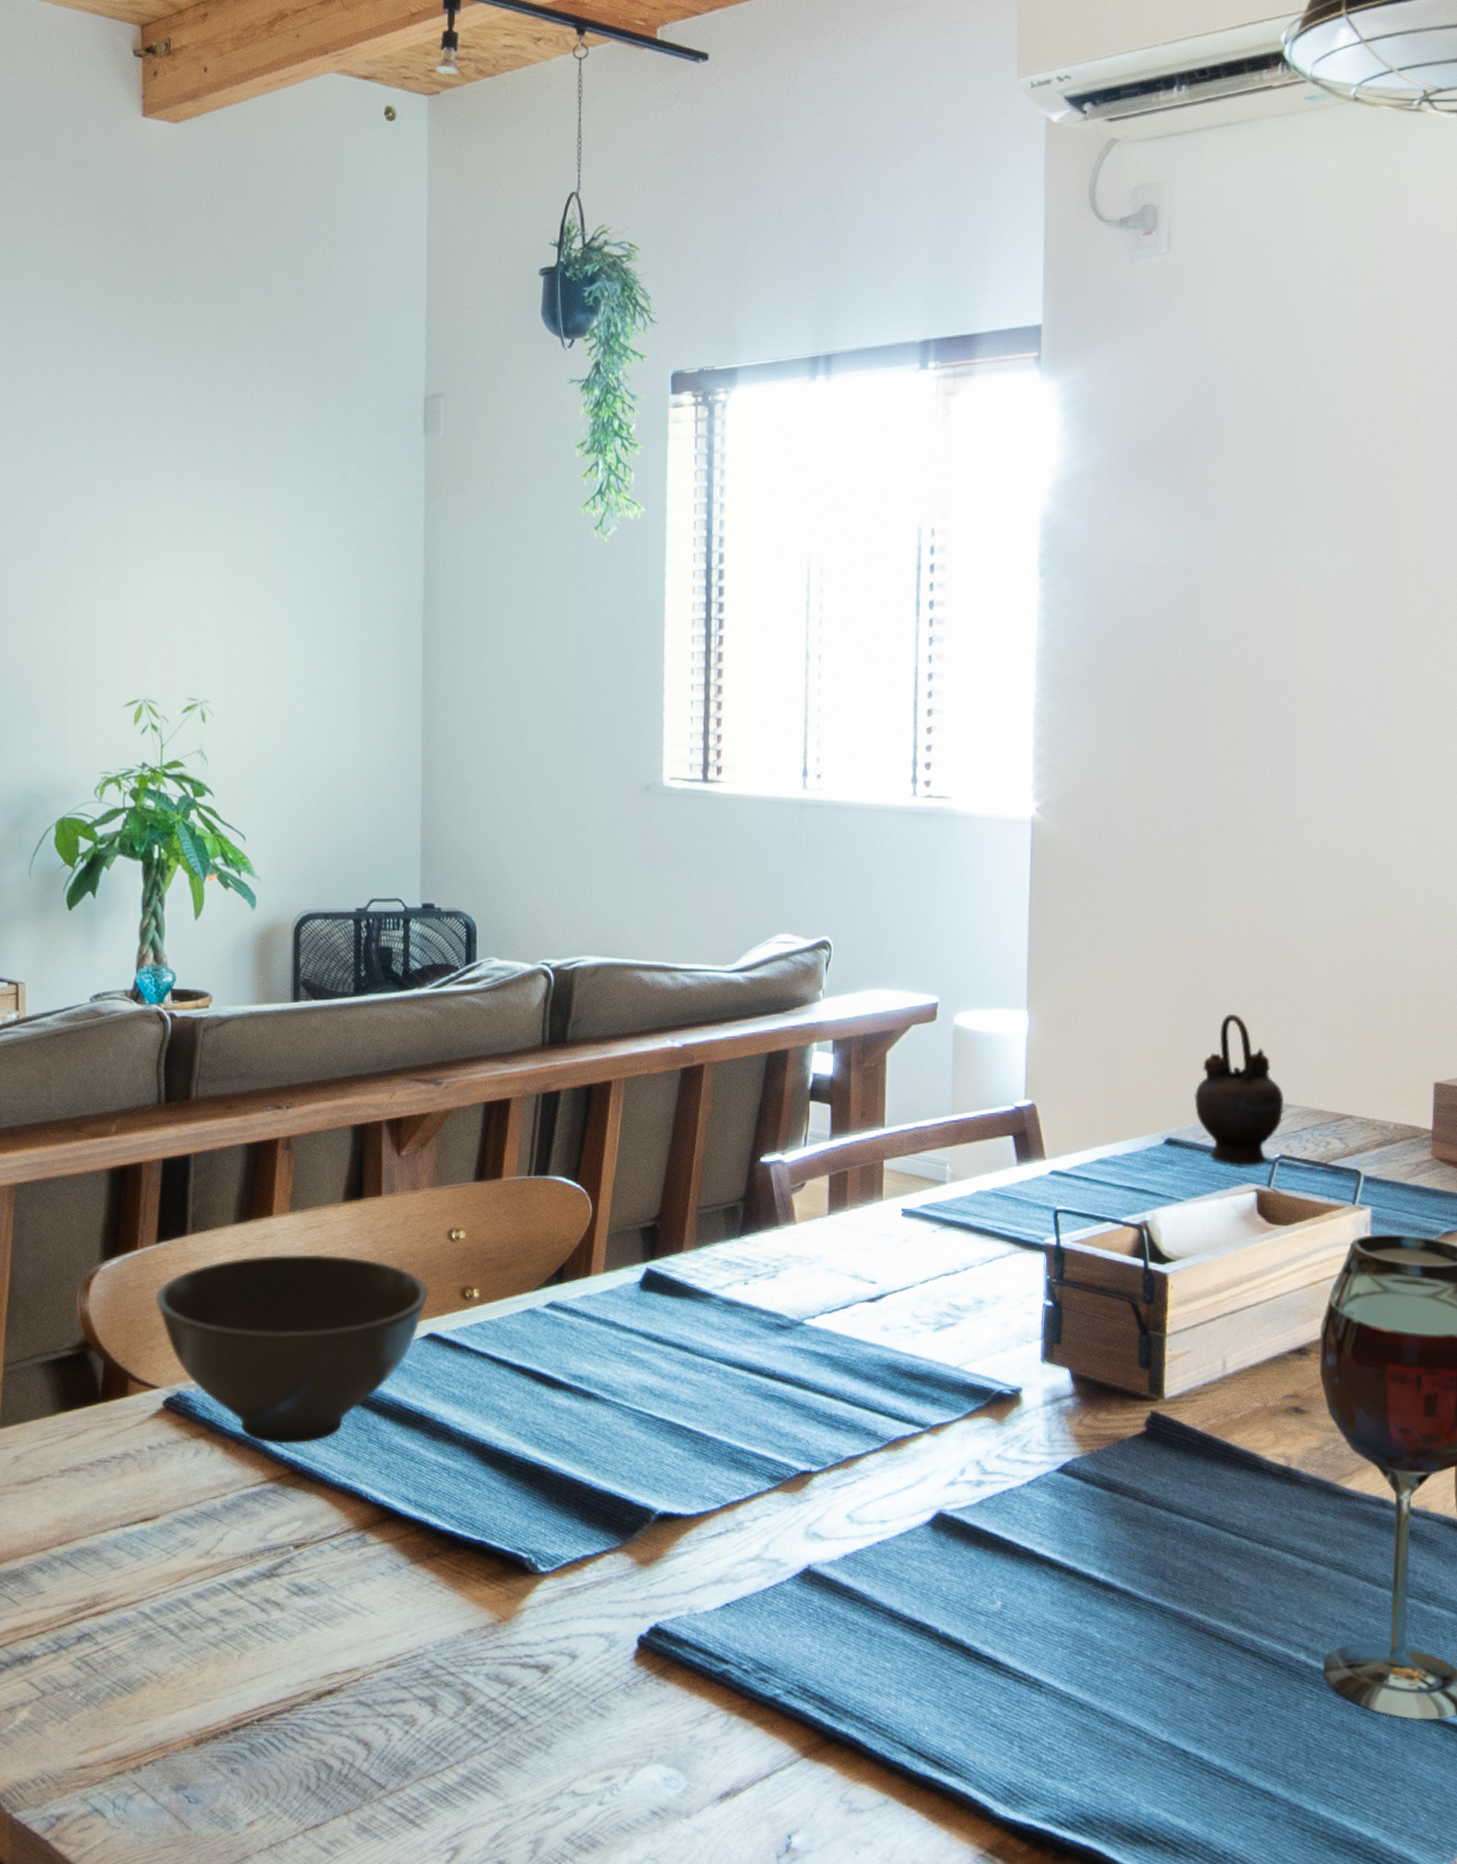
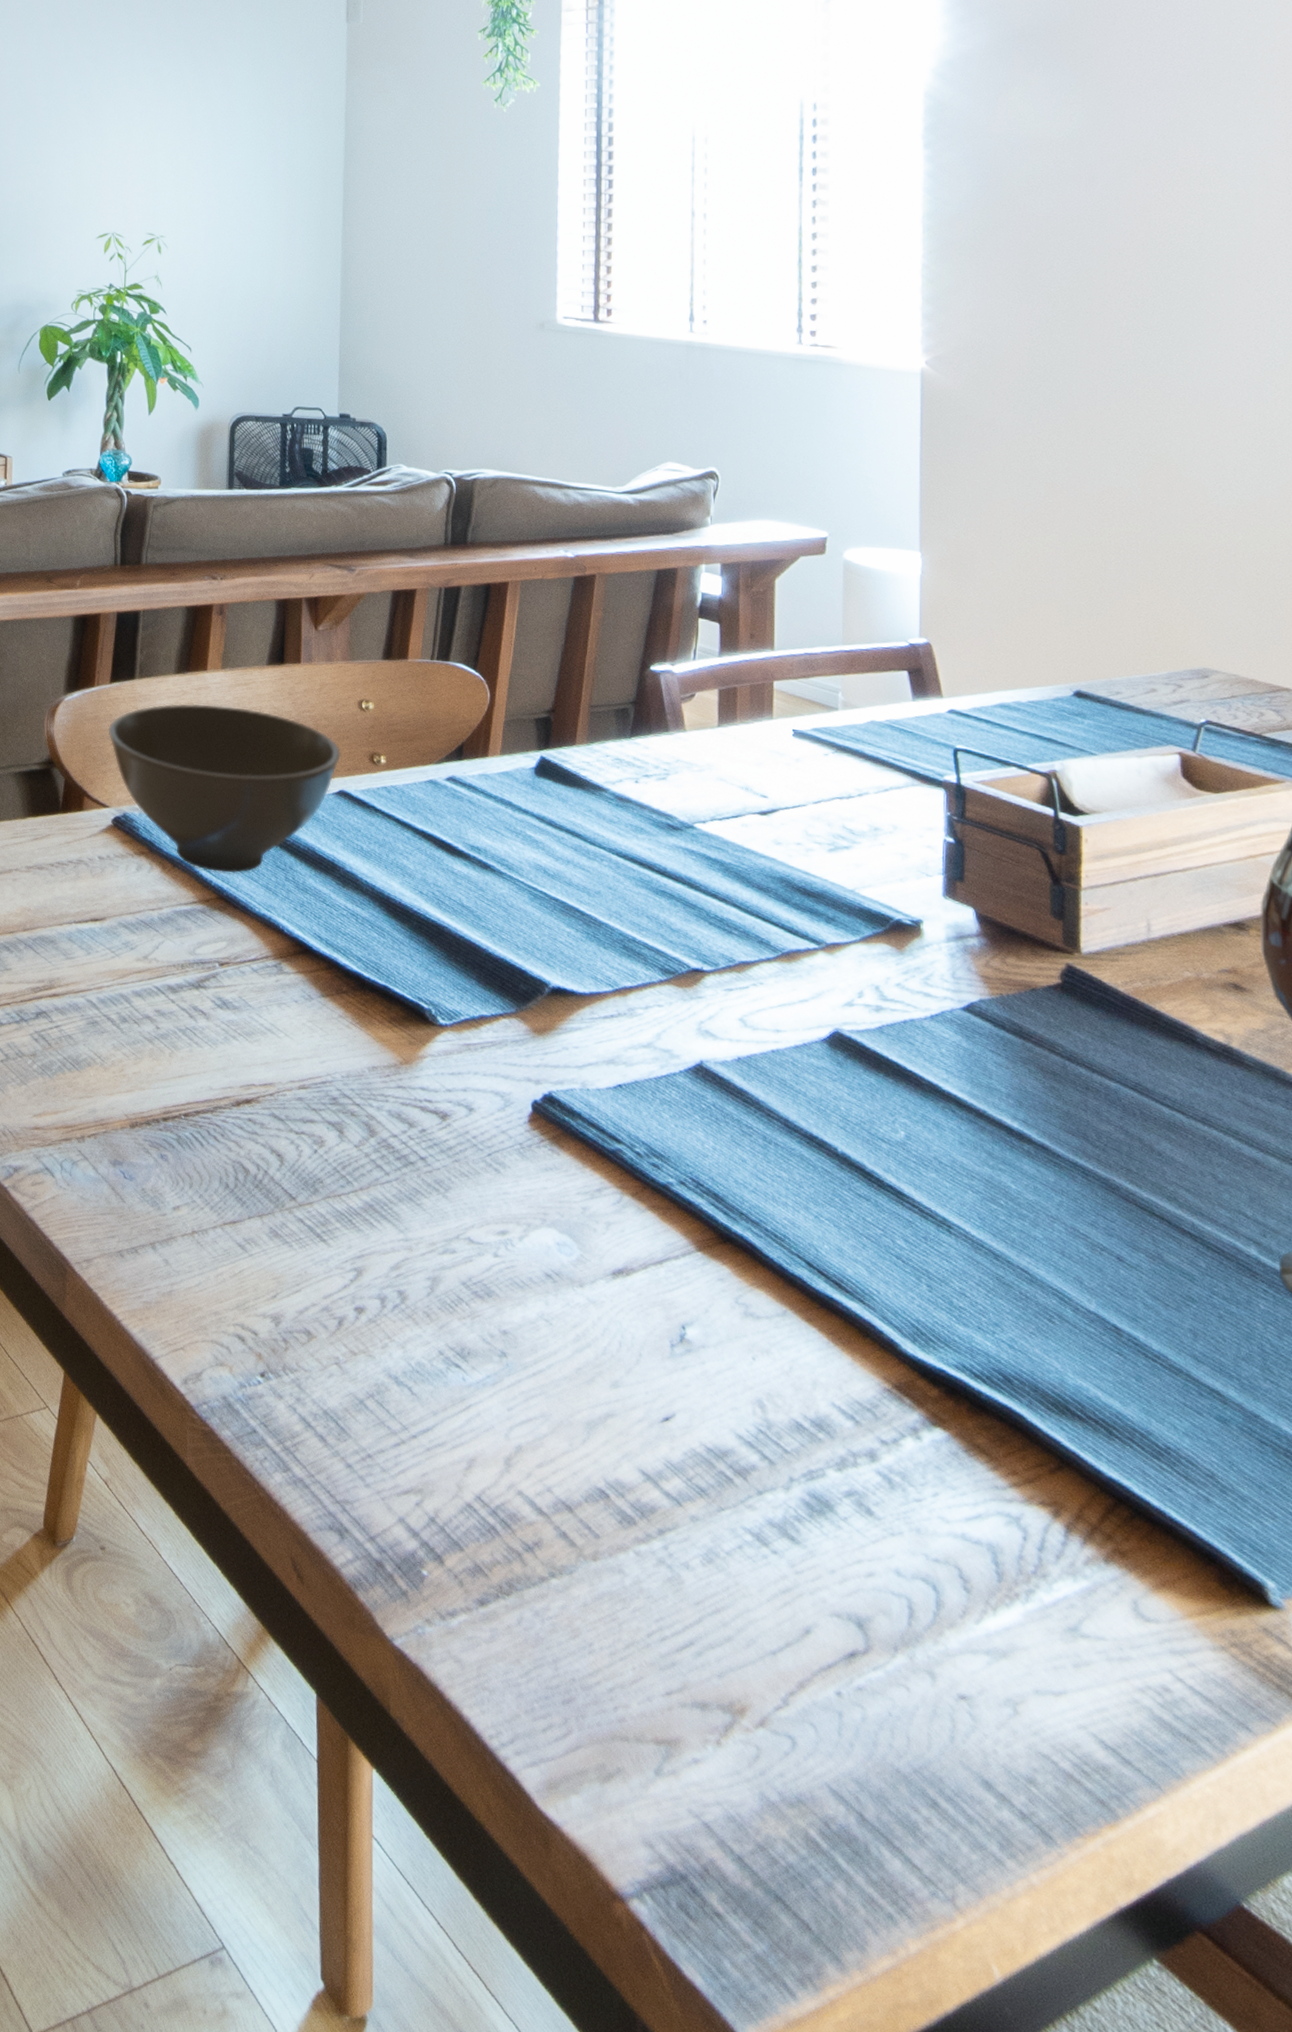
teapot: present [1194,1014,1284,1166] -> none [1105,574,1208,728]

